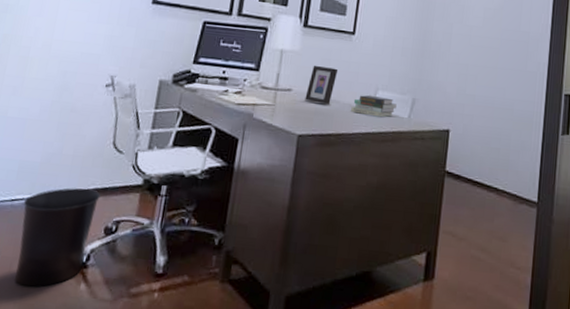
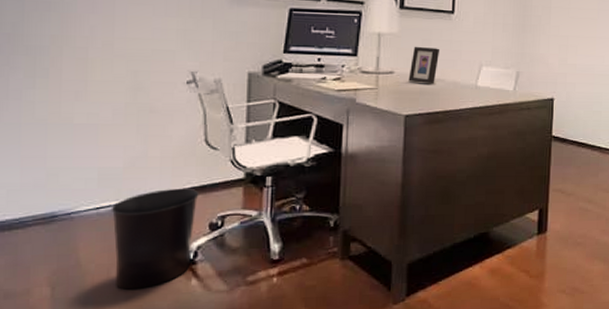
books: present [351,94,397,118] -> none [456,71,501,92]

